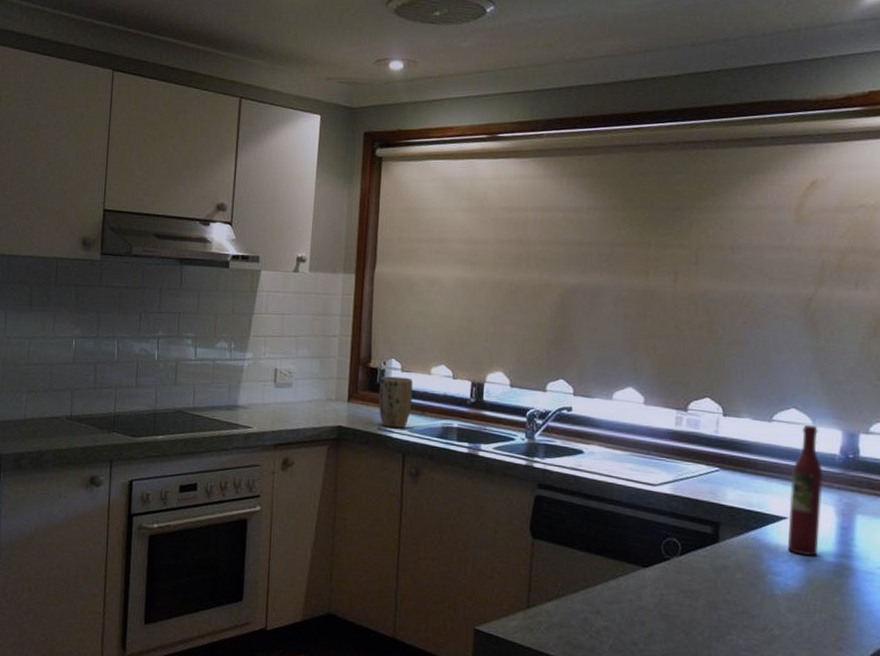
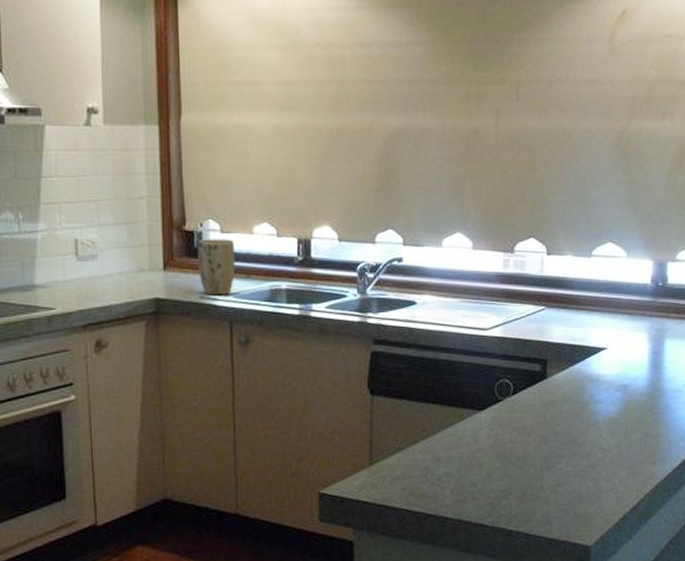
wine bottle: present [788,424,824,556] -> none [608,257,638,382]

